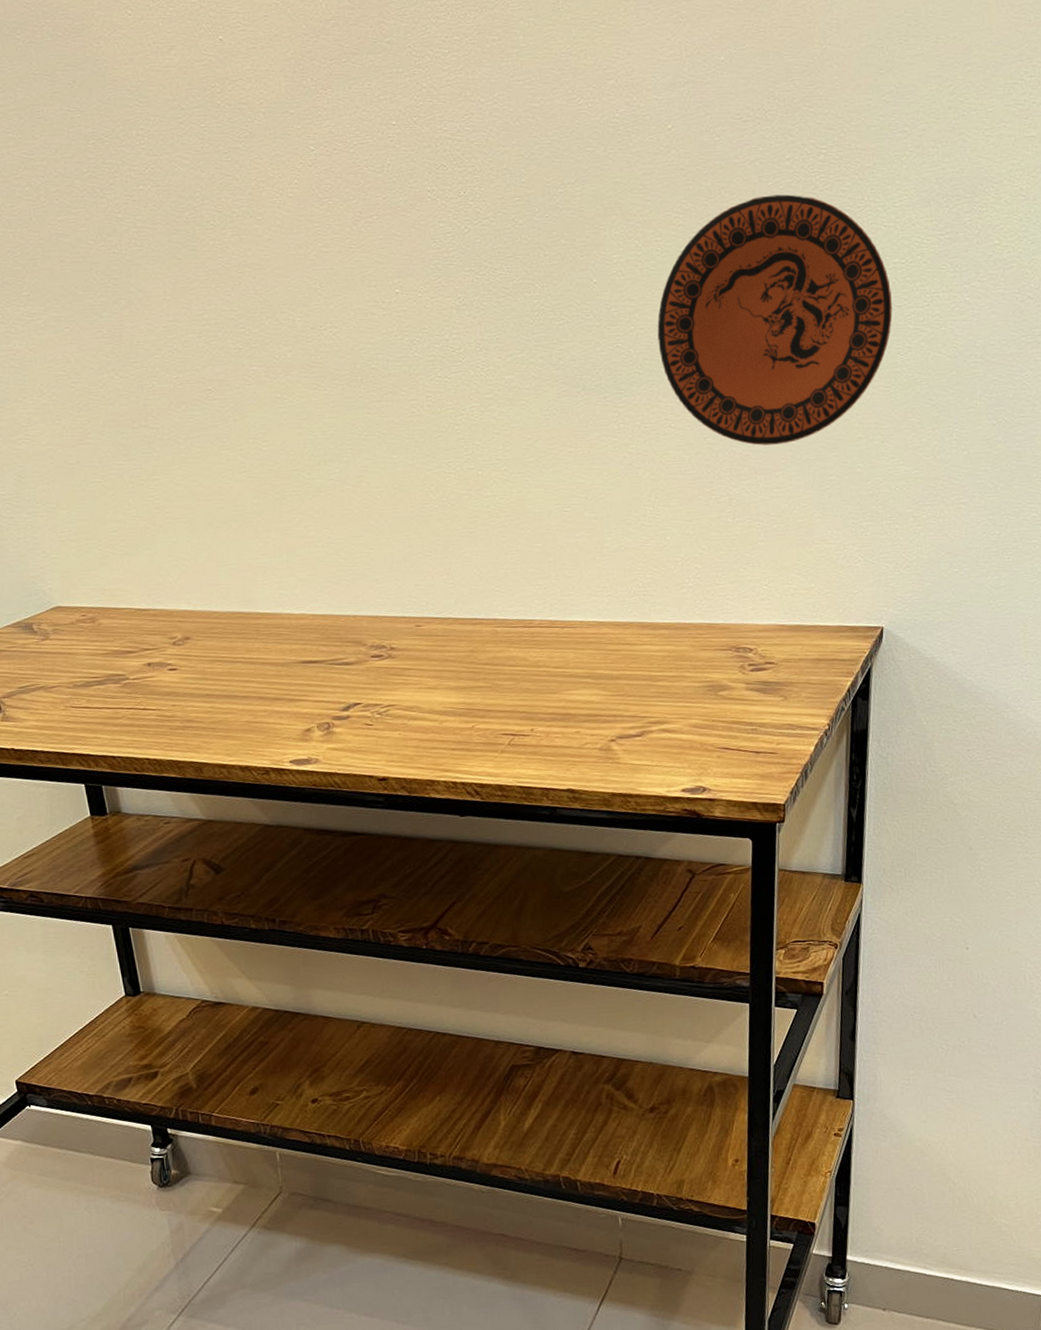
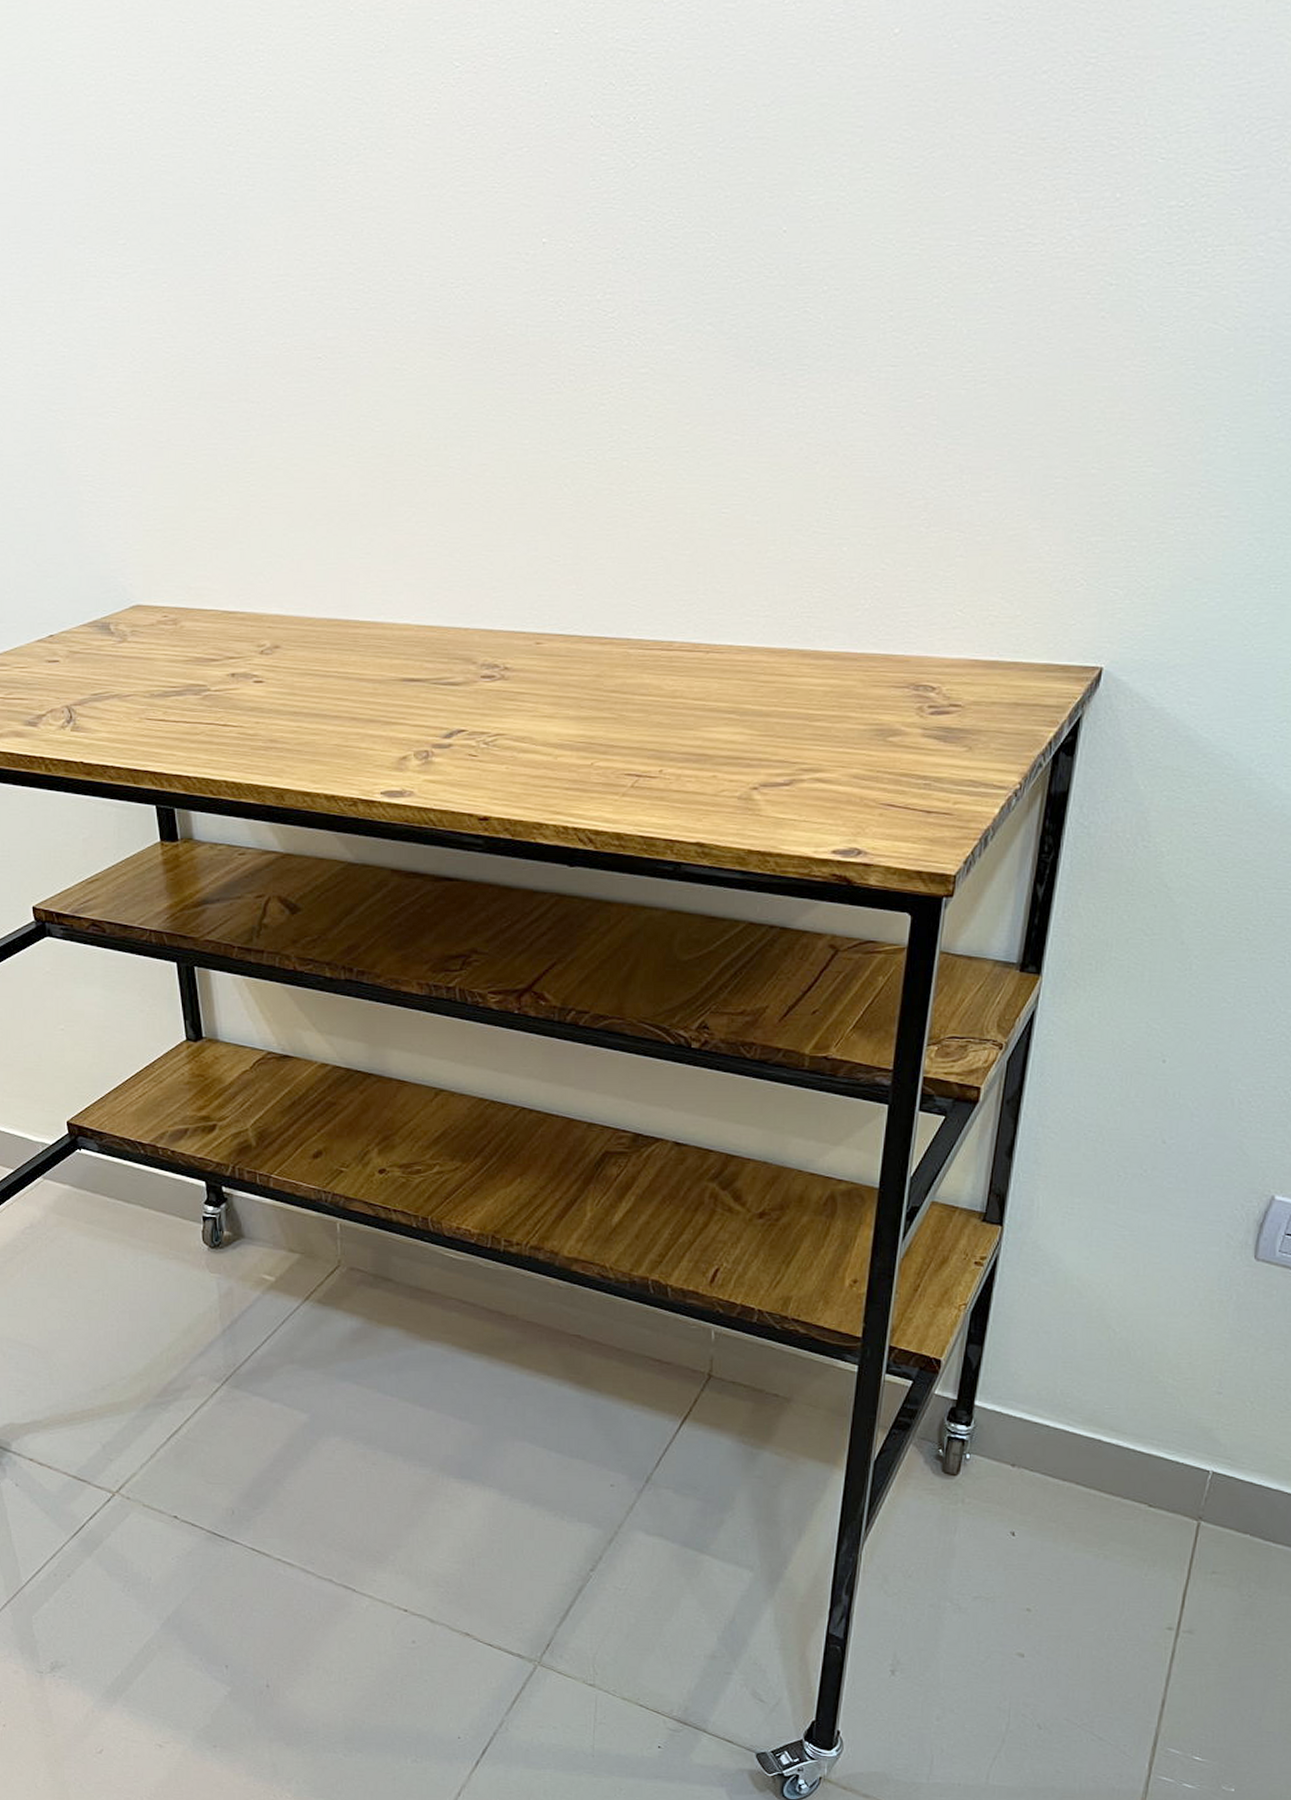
decorative plate: present [657,194,893,446] -> none [855,117,1161,438]

